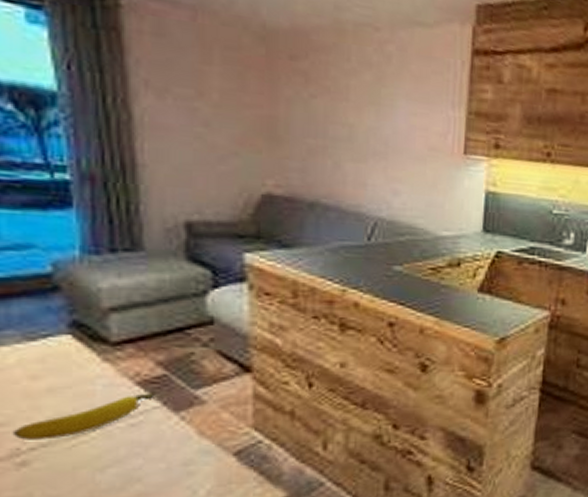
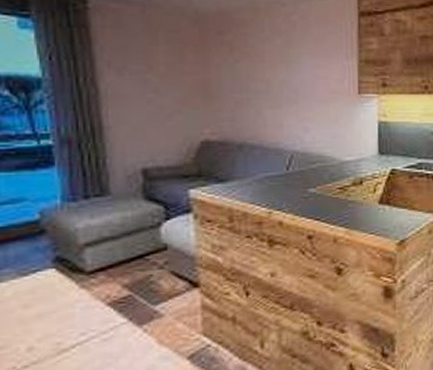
banana: present [12,393,155,440] -> none [10,311,122,360]

